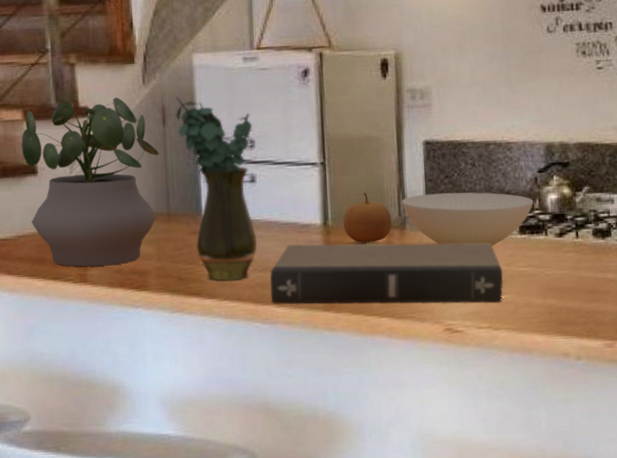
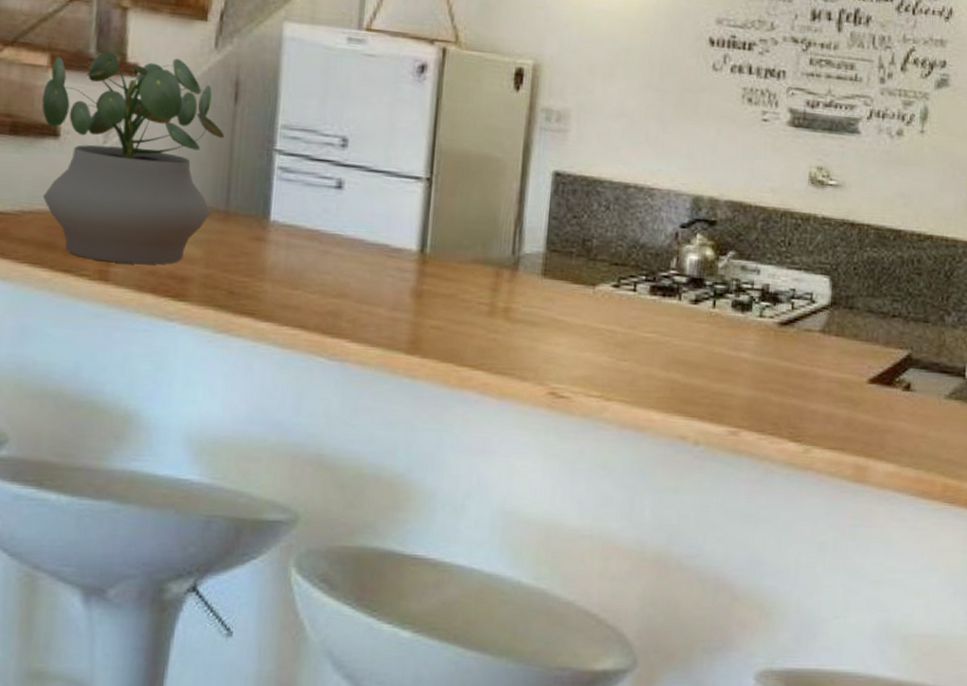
vase: present [176,96,258,281] -> none [252,70,348,303]
book: present [269,243,504,303] -> none [343,269,625,368]
fruit: present [343,192,392,243] -> none [444,221,504,281]
bowl: present [401,192,533,246] -> none [517,233,670,304]

